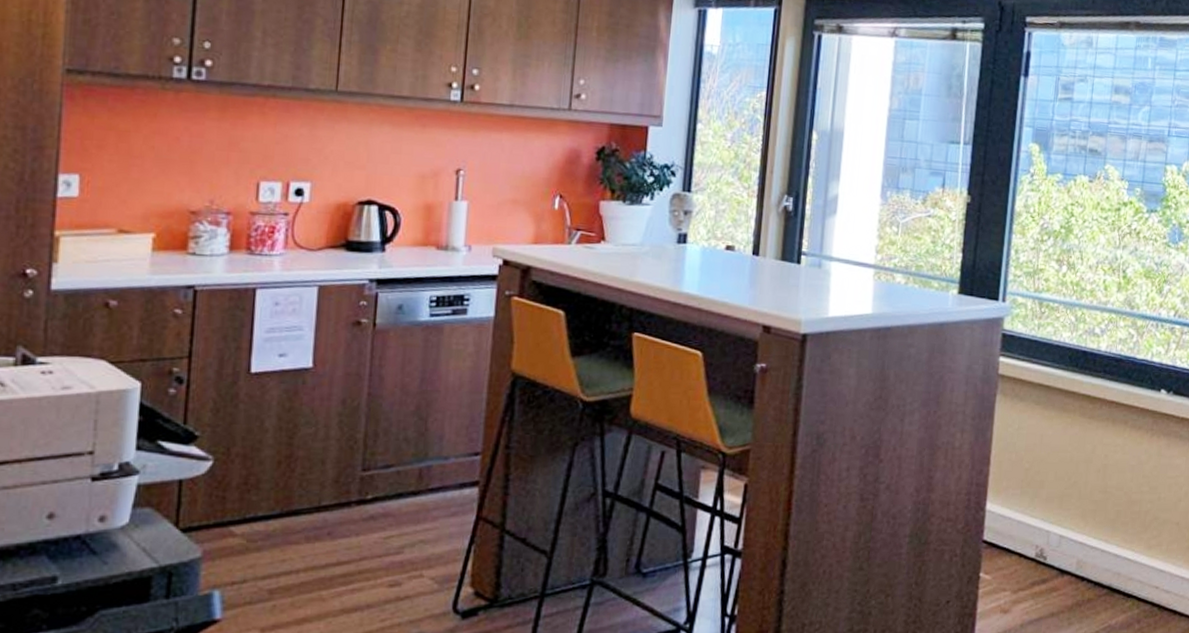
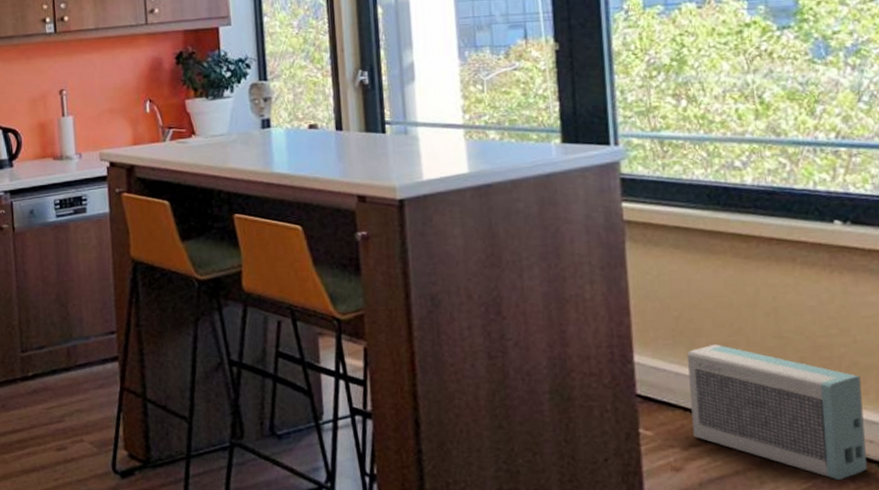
air purifier: none [1023,495,1158,622] -> present [687,344,867,481]

